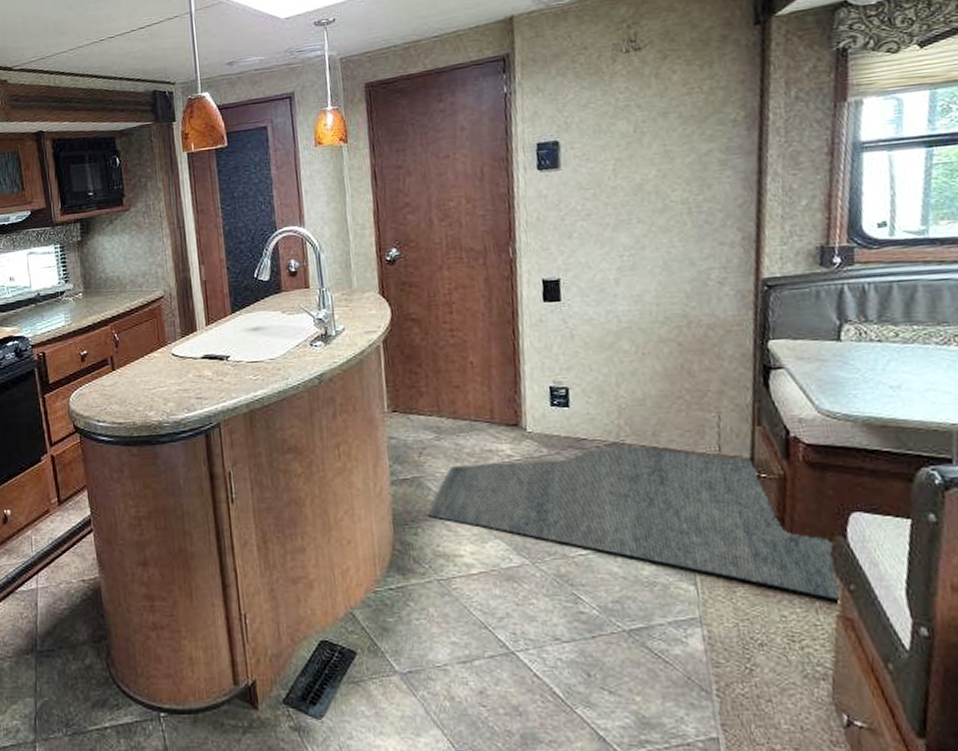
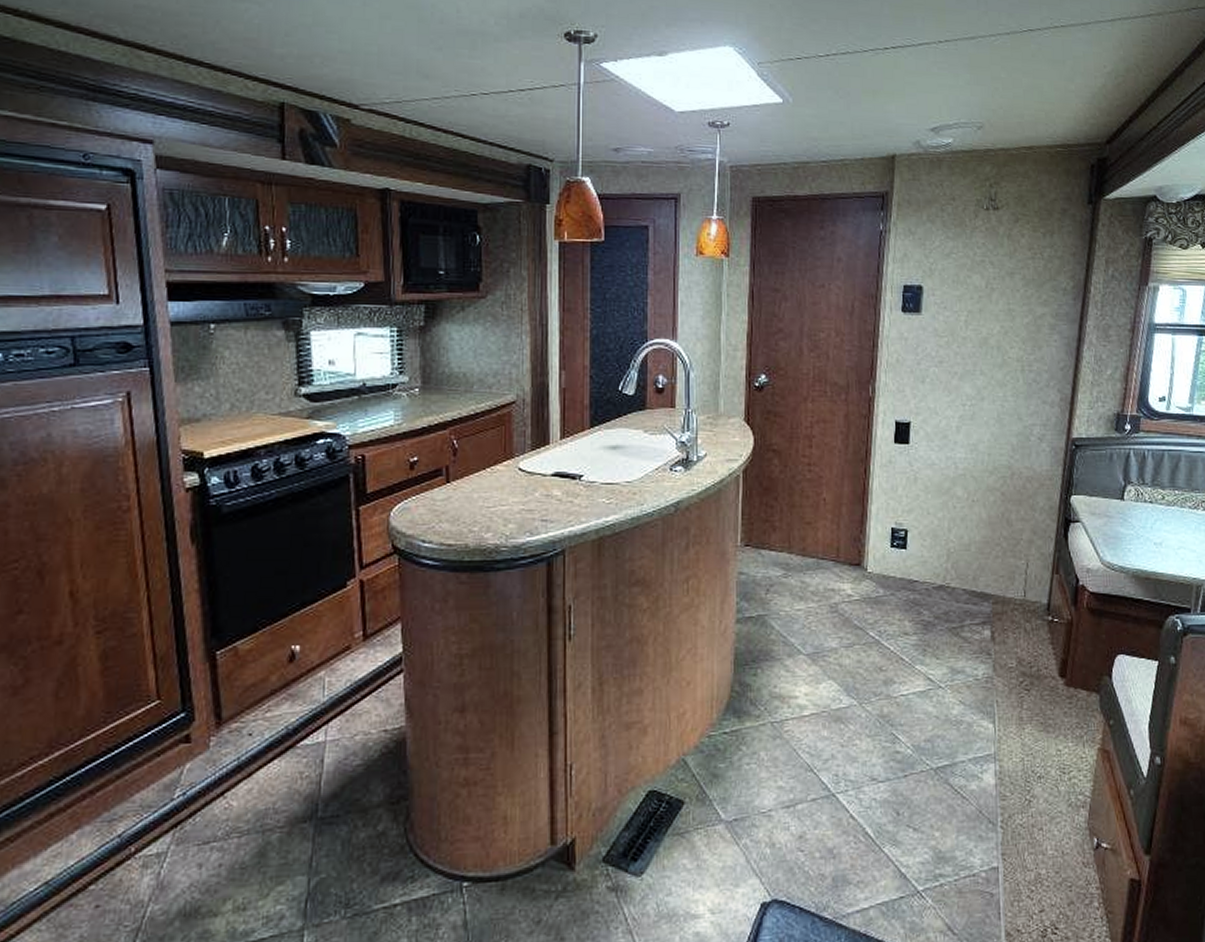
rug: present [427,443,843,601] -> none [768,586,1104,735]

